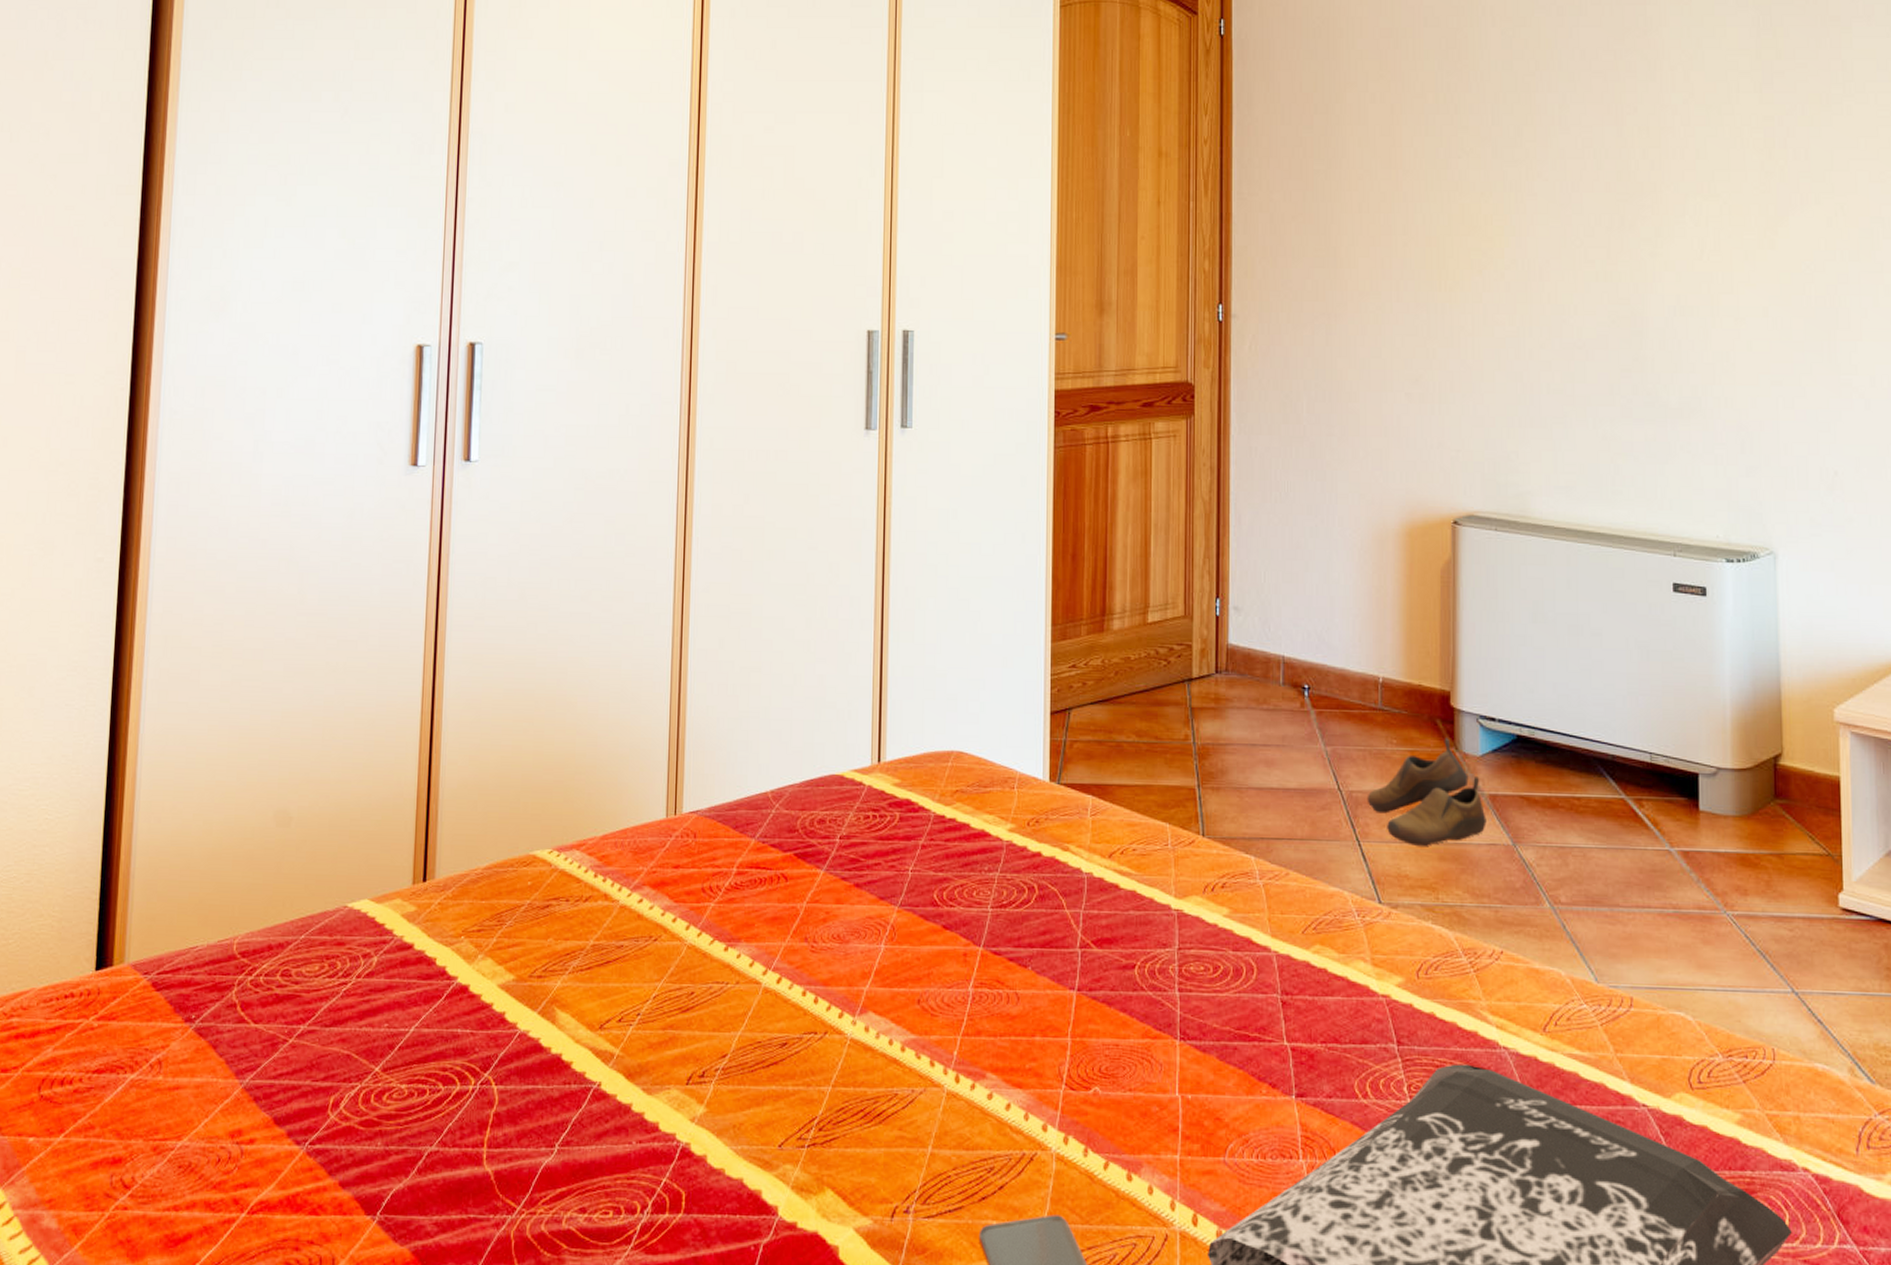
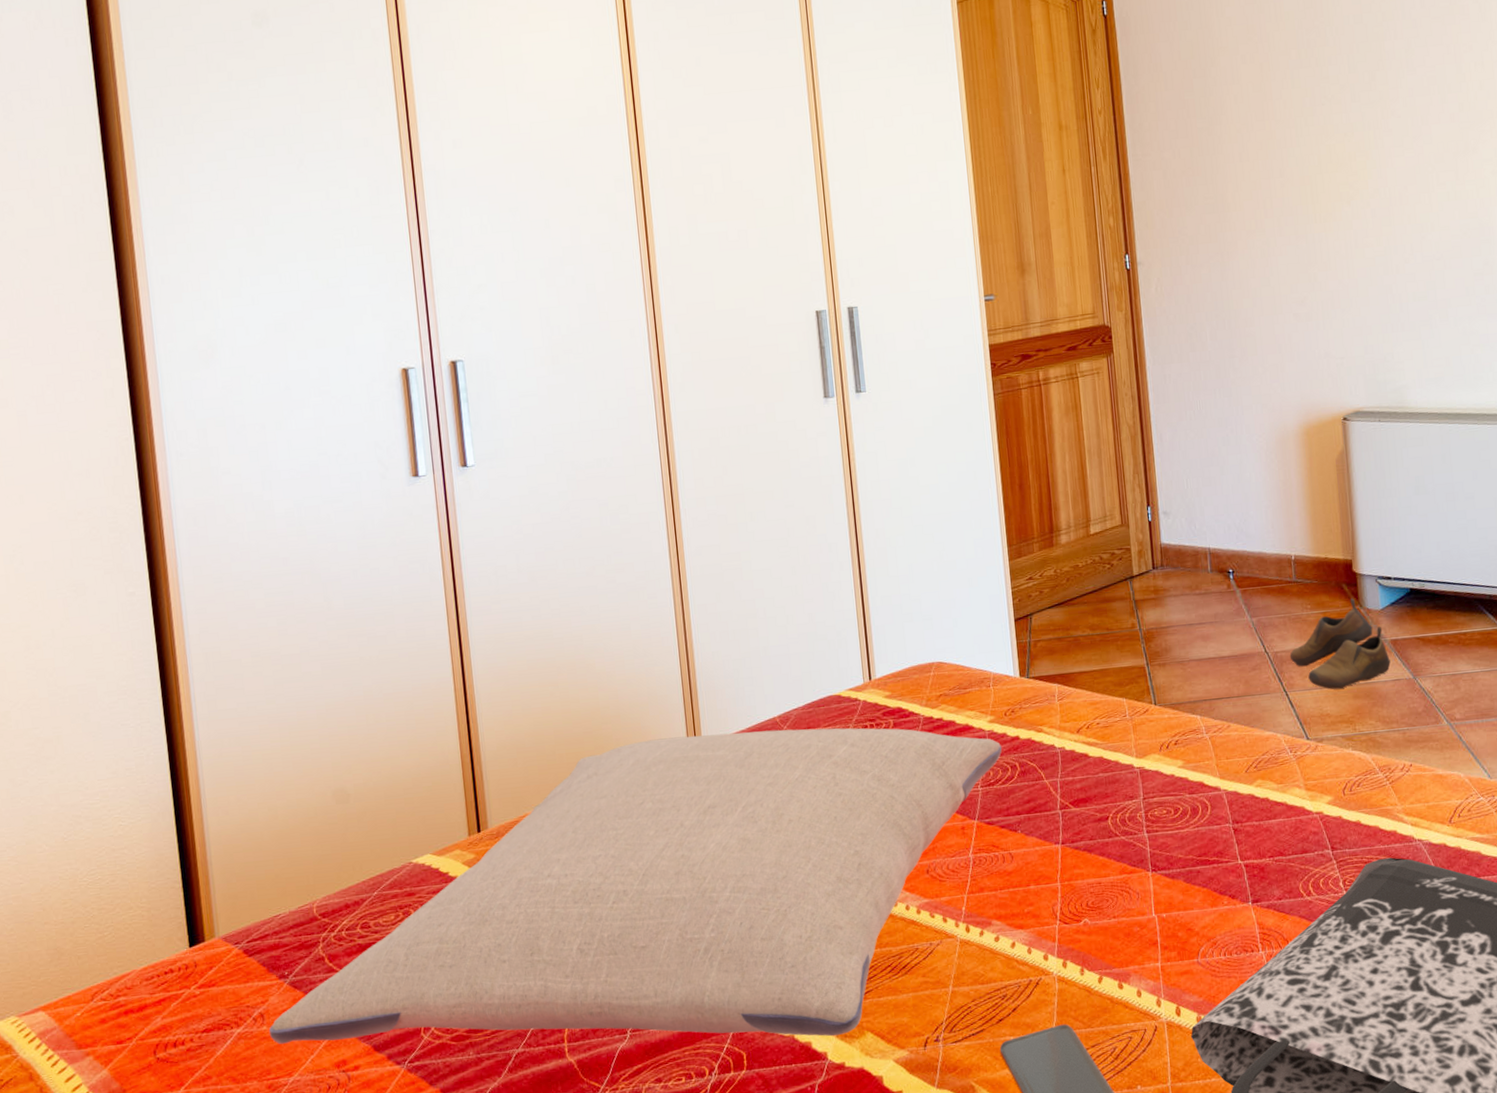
pillow: none [164,799,1021,1188] -> present [268,728,1002,1044]

